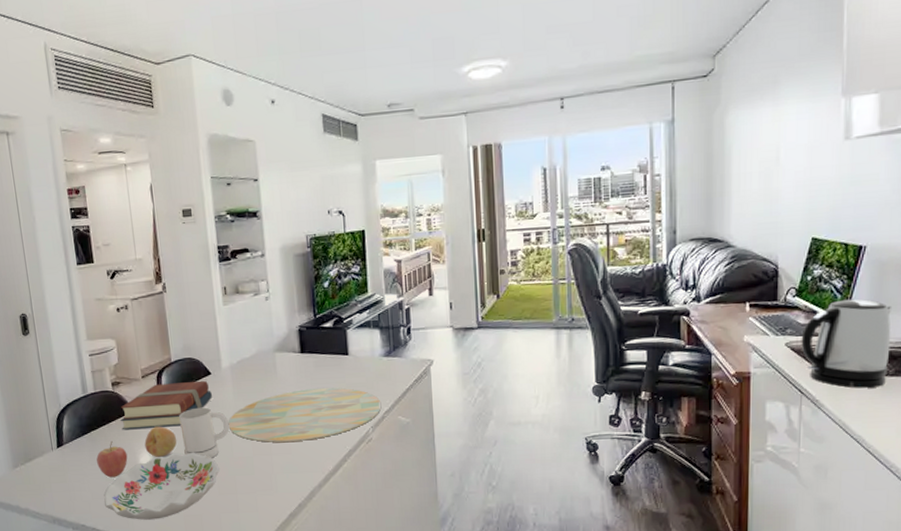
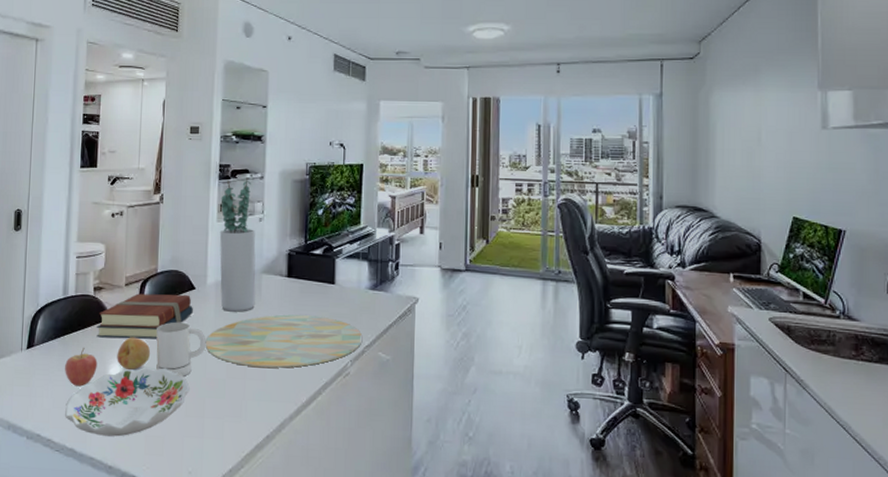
vase: none [224,256,272,393] -> present [219,177,256,312]
kettle: present [801,298,893,388] -> none [784,280,874,373]

